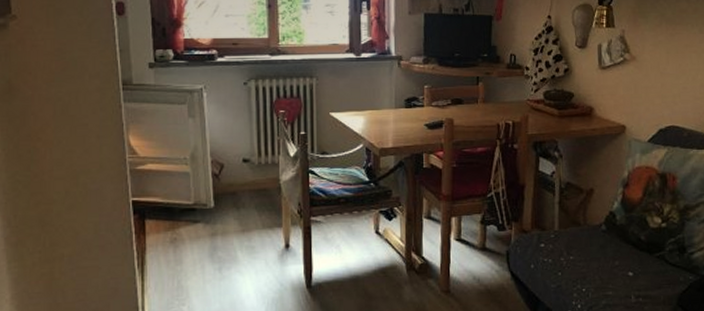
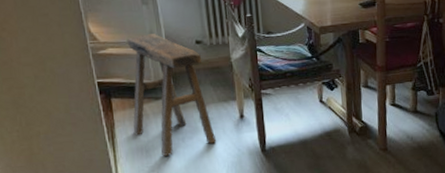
stool: none [166,150,257,288] -> present [127,34,217,156]

